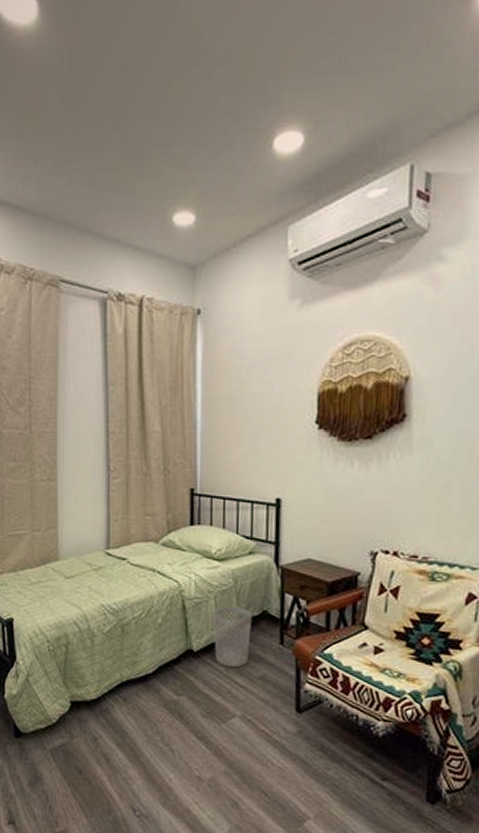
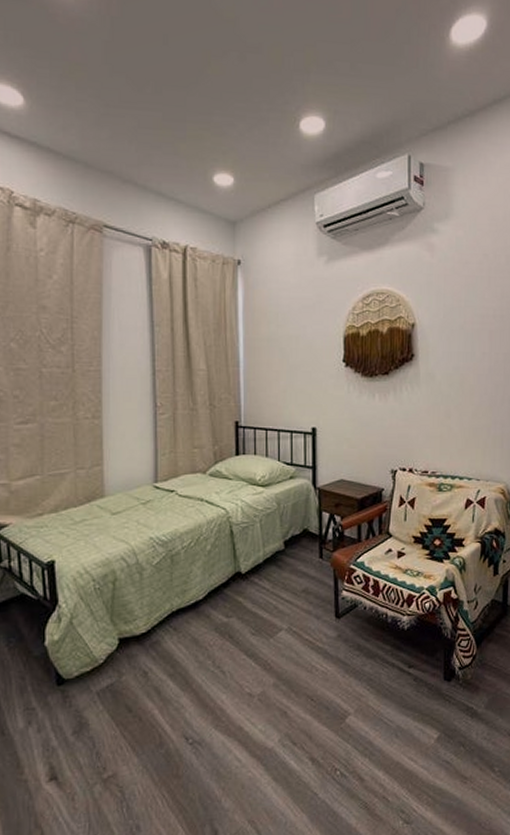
wastebasket: present [213,606,252,668] -> none [259,528,294,585]

